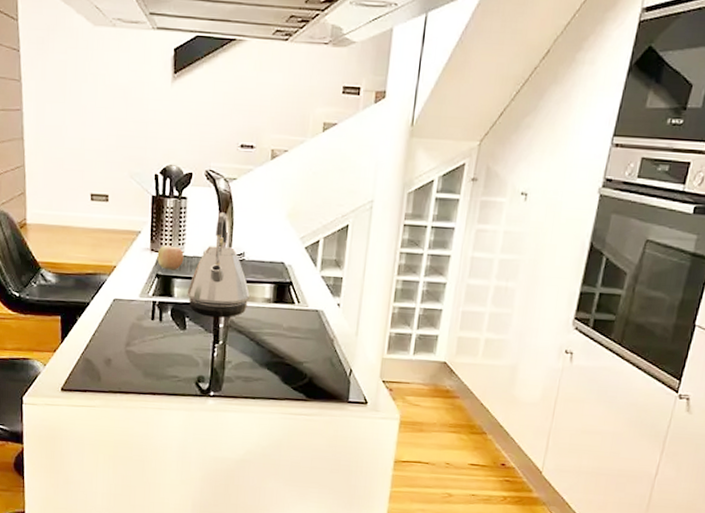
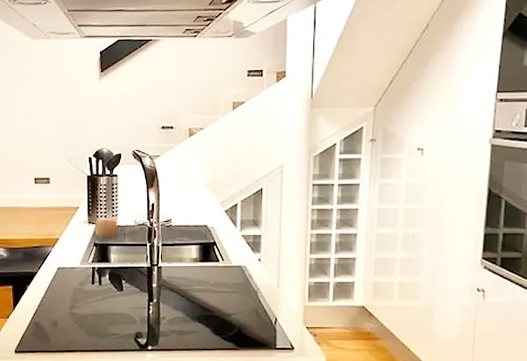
kettle: present [187,212,251,318] -> none [122,185,179,278]

